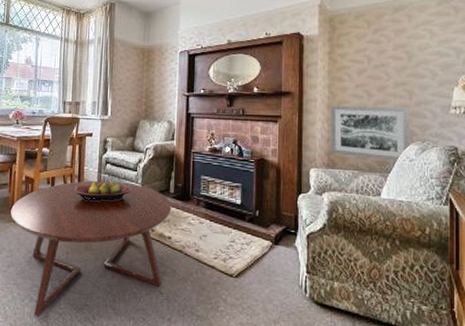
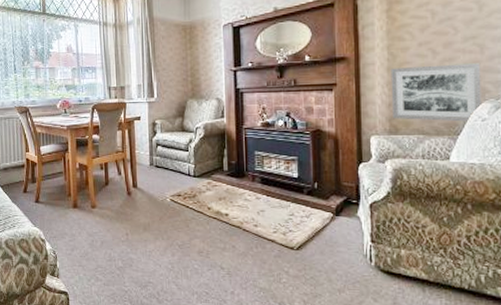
coffee table: present [11,180,172,316] -> none [69,163,227,294]
fruit bowl: present [74,180,132,201] -> none [127,163,185,183]

